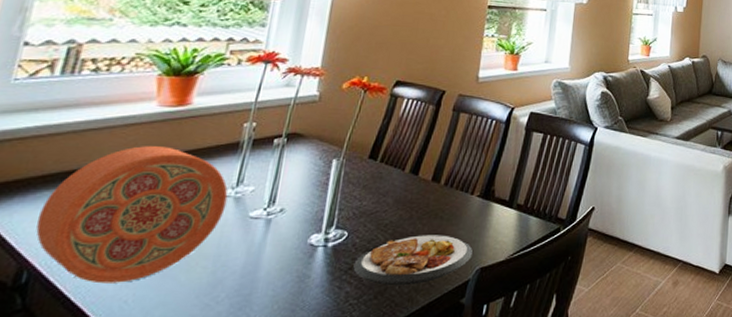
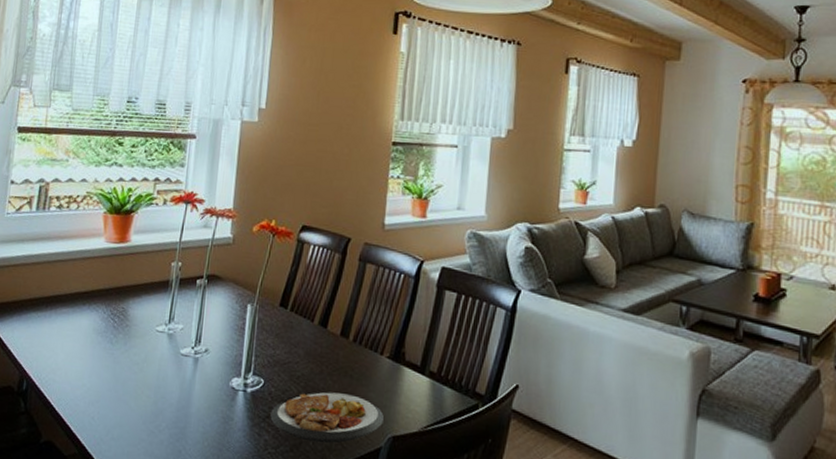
plate: present [36,146,228,284] -> none [29,278,163,401]

